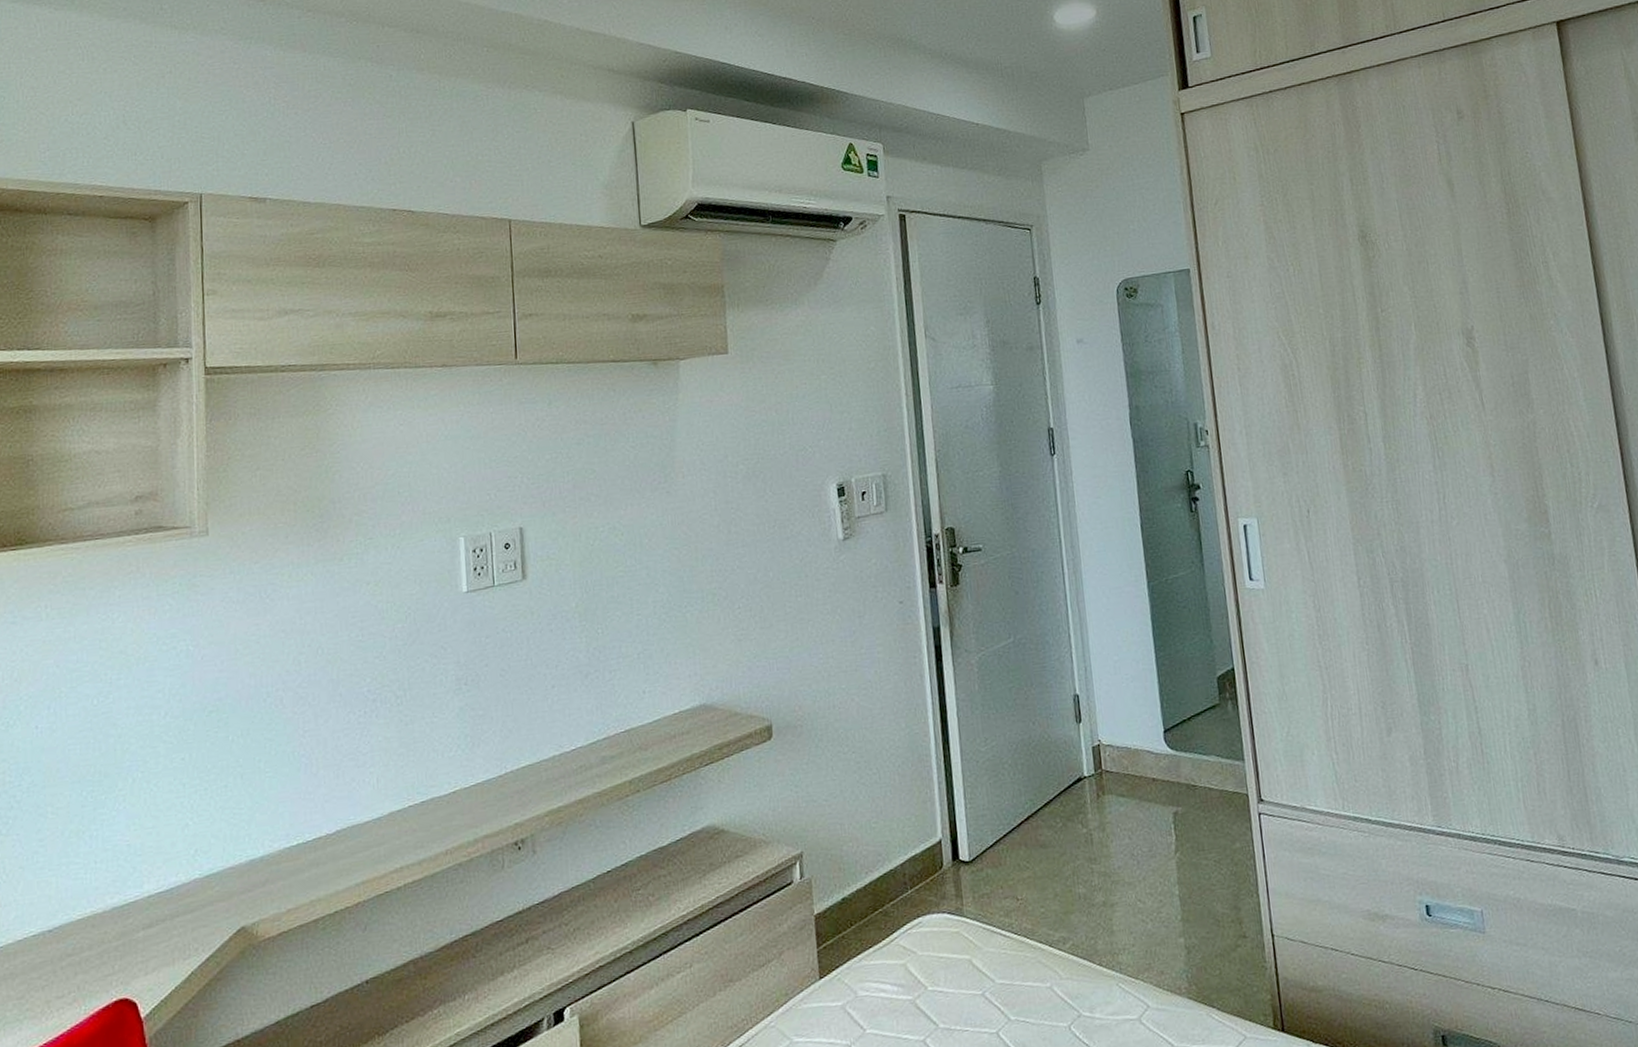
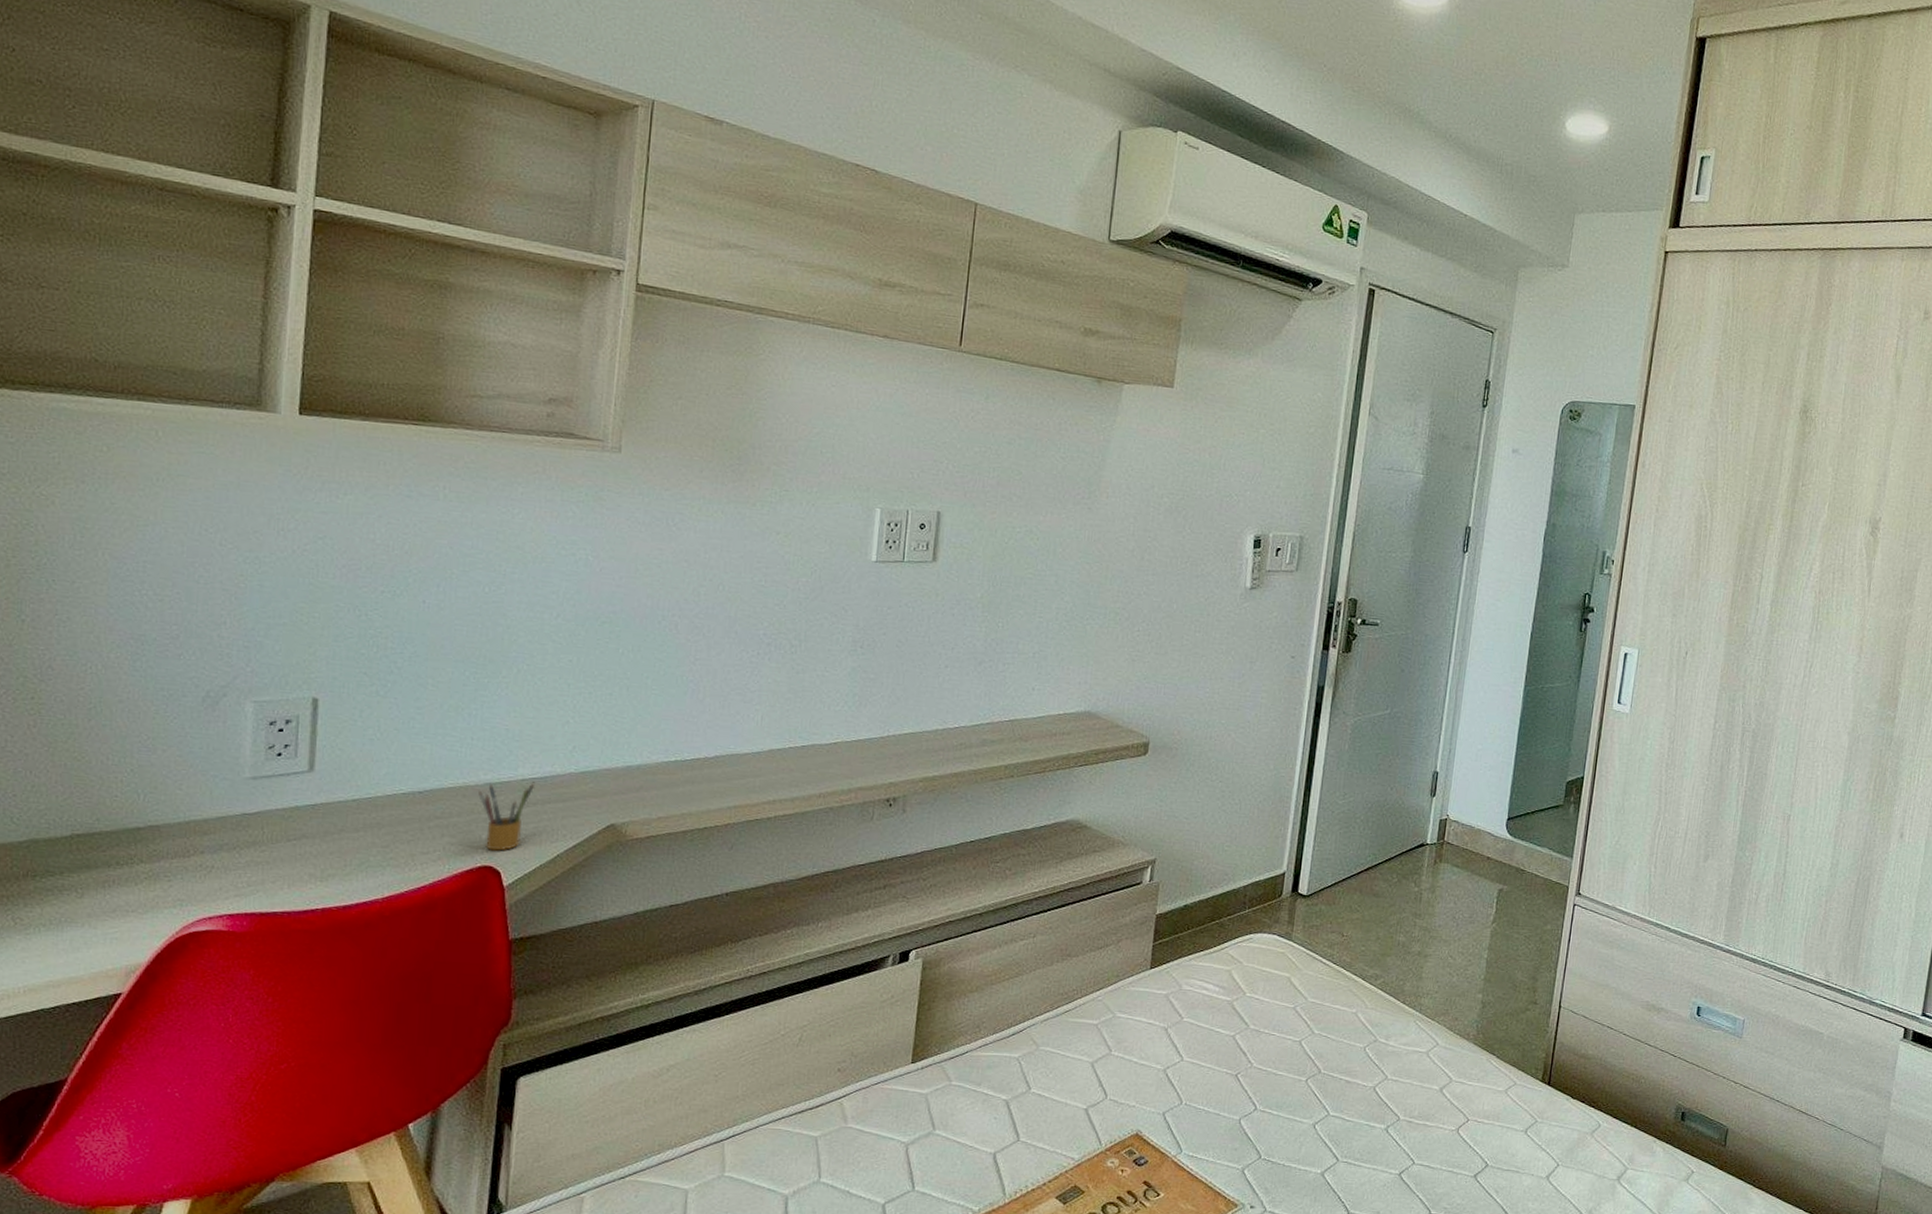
pencil box: none [107,896,162,981] -> present [478,782,536,851]

